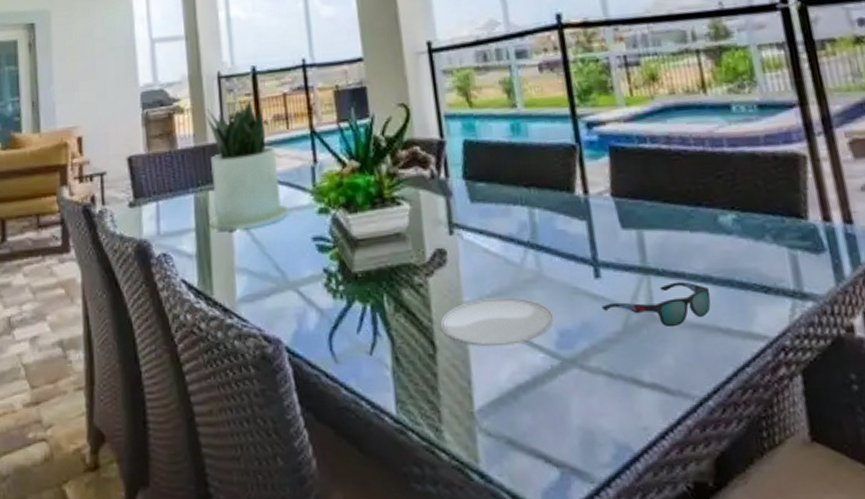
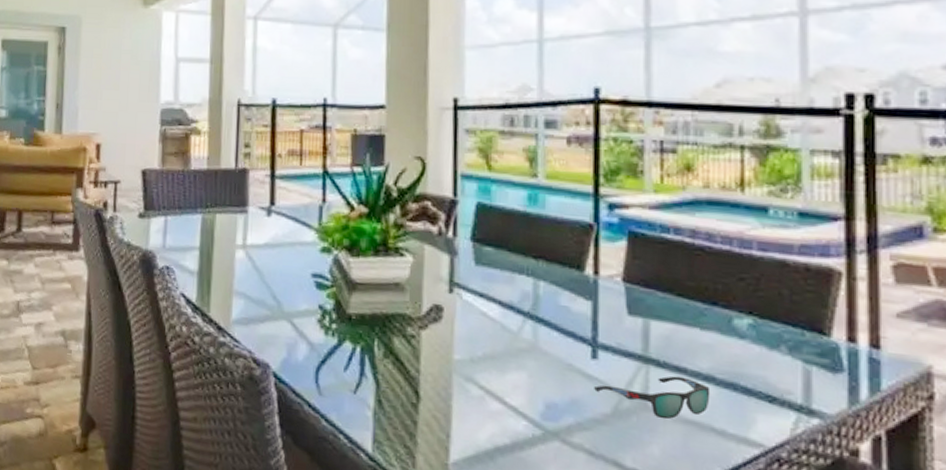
planter: present [204,102,289,231] -> none [213,133,293,257]
plate: present [440,297,554,347] -> none [427,359,543,408]

